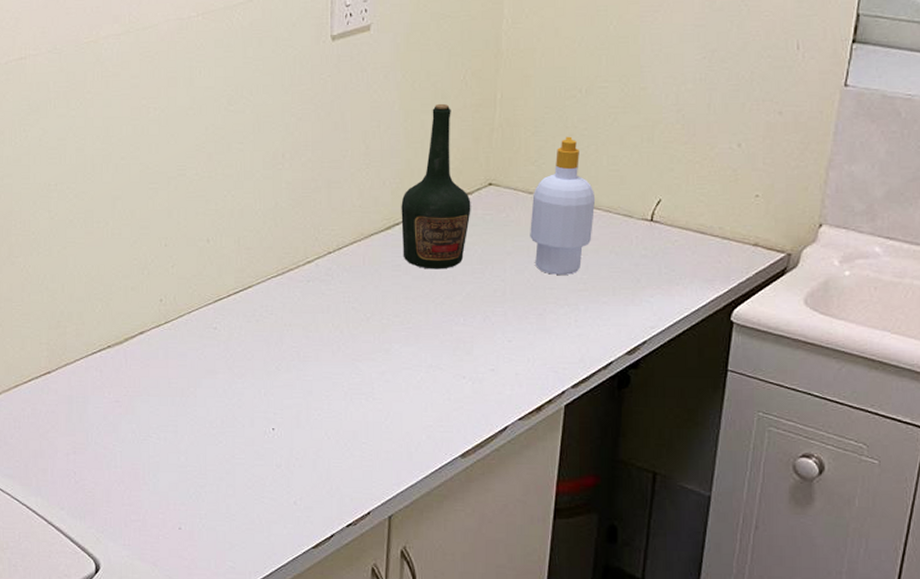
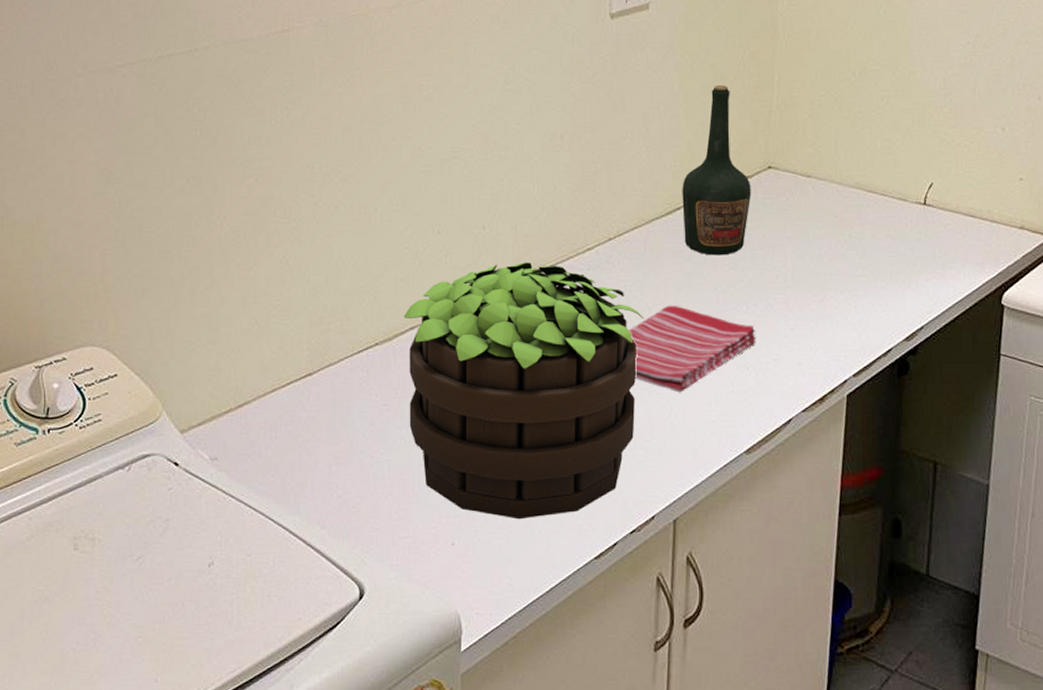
potted plant: none [133,274,362,510] -> present [403,262,644,520]
dish towel: none [347,316,473,399] -> present [629,305,756,393]
soap bottle: present [530,136,596,275] -> none [809,119,872,260]

